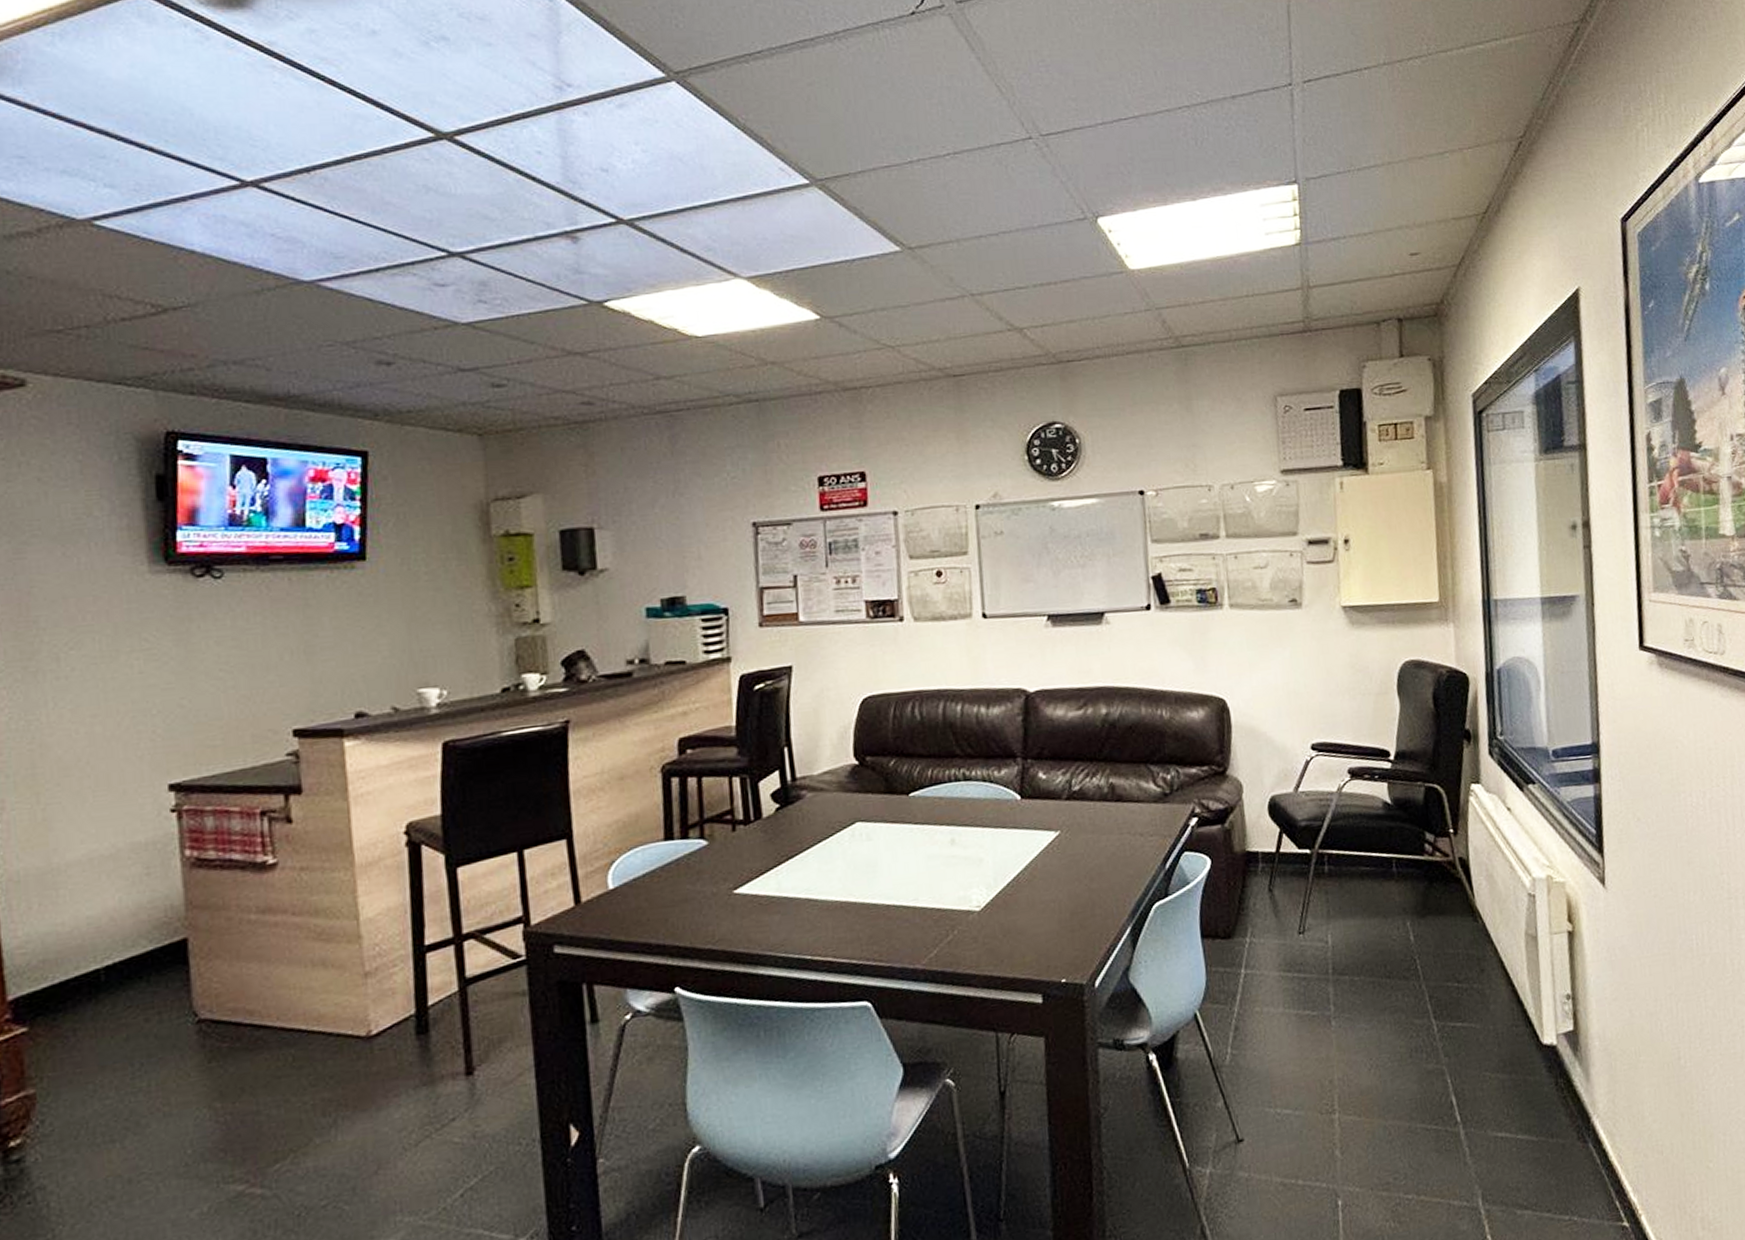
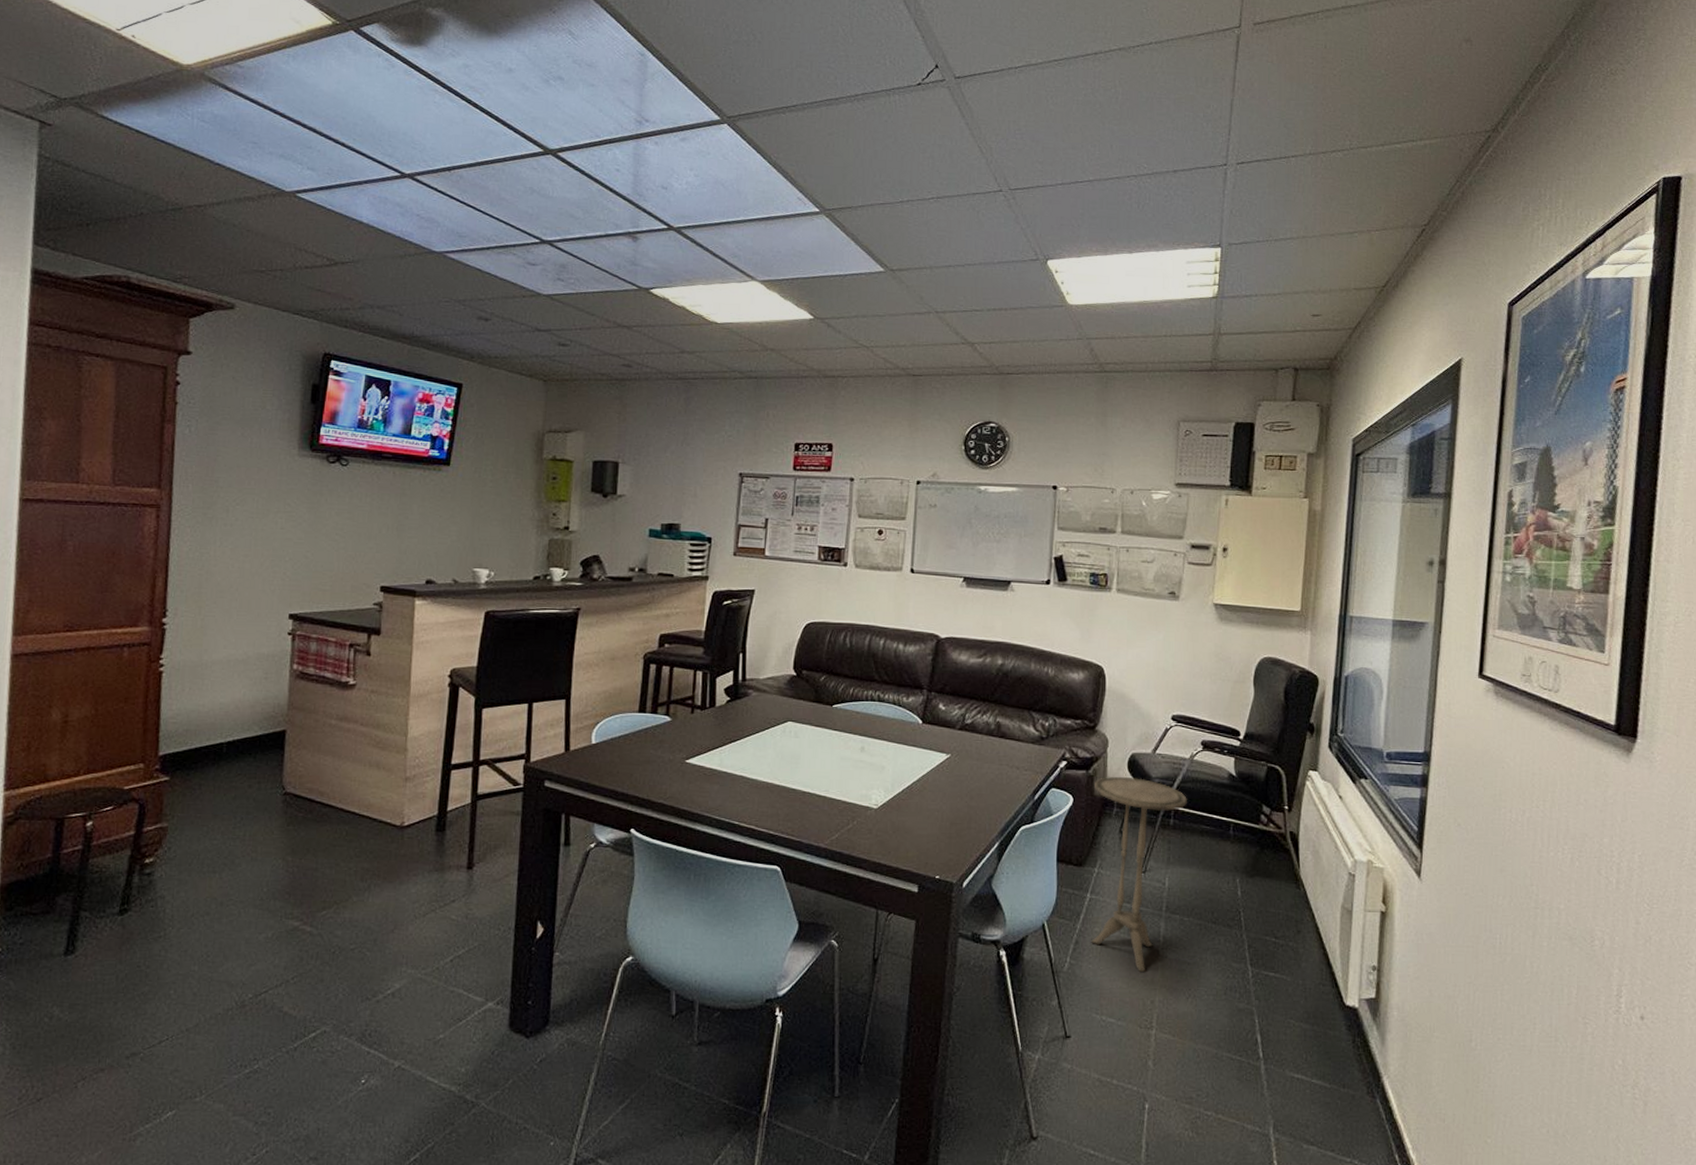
side table: none [1232,823,1341,1050] -> present [1091,776,1187,973]

